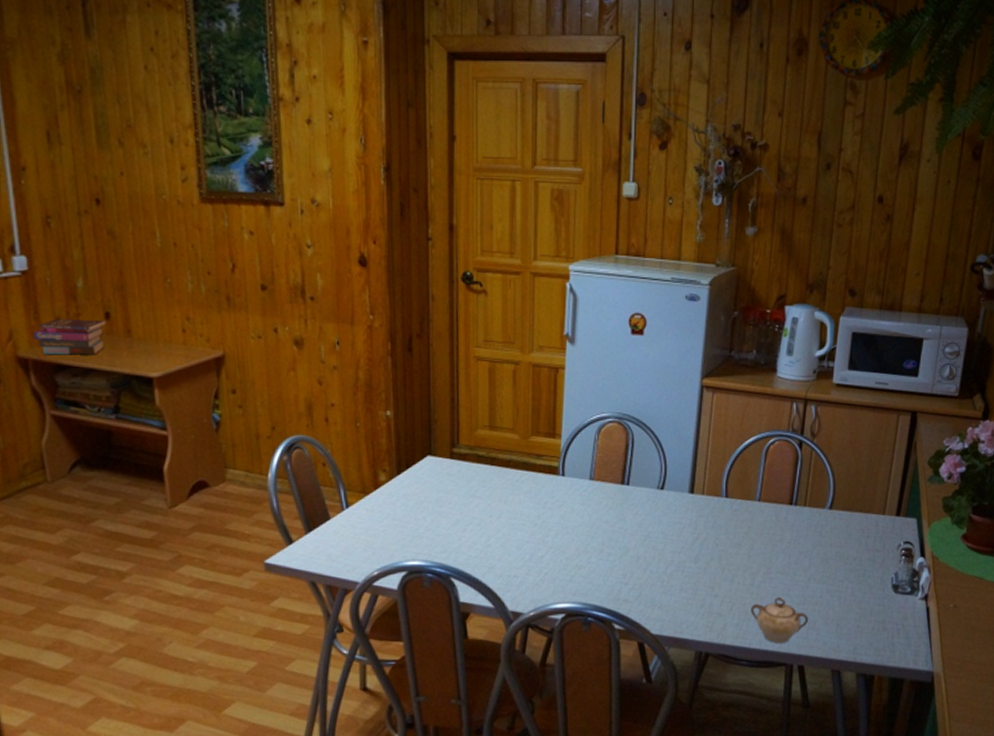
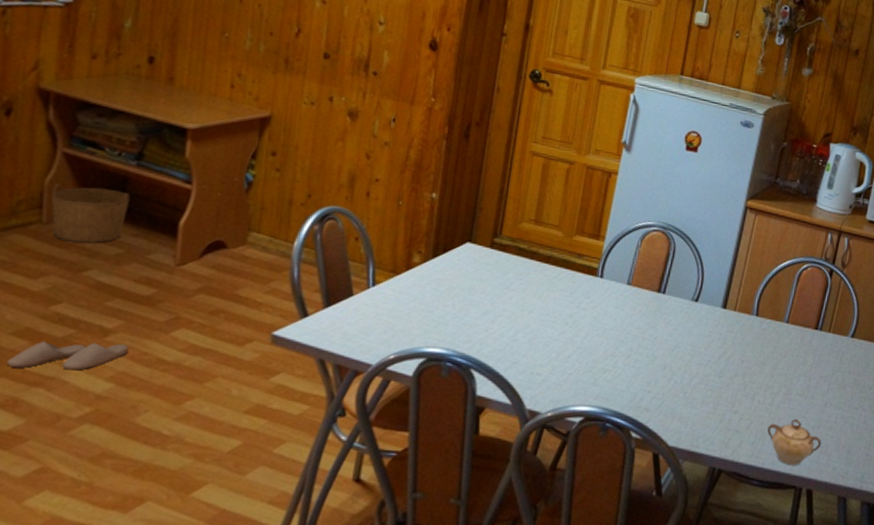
books: present [33,318,106,355] -> none [62,54,149,98]
slippers: none [46,585,144,615] -> present [6,341,128,371]
basket: none [49,443,118,497] -> present [51,183,131,244]

